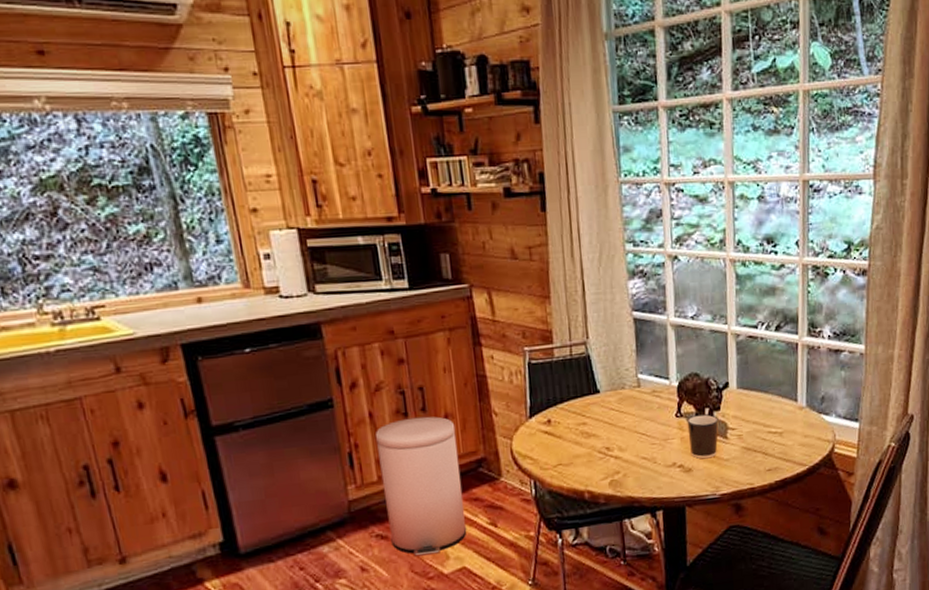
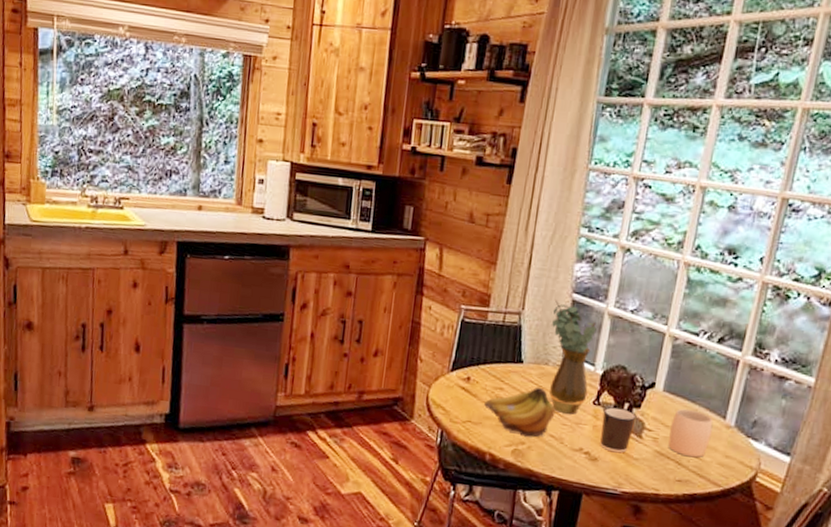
pedal bin: present [374,416,467,557] -> none [302,345,383,475]
fruit: none [570,412,642,464] -> present [483,386,556,437]
vase: none [617,321,669,433] -> present [549,300,597,414]
mug: none [751,399,789,446] -> present [668,409,713,458]

